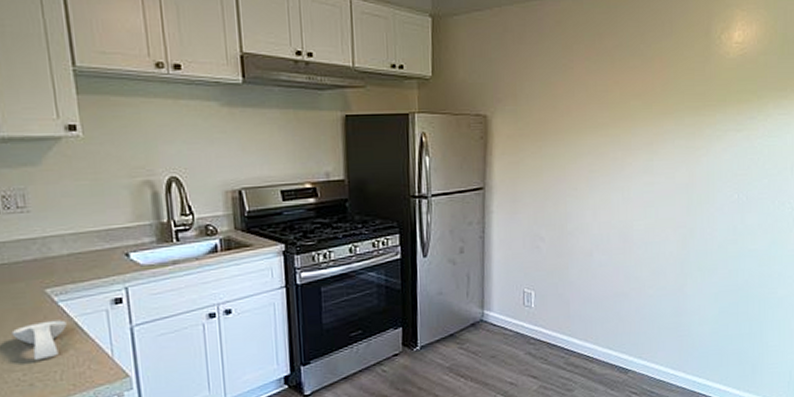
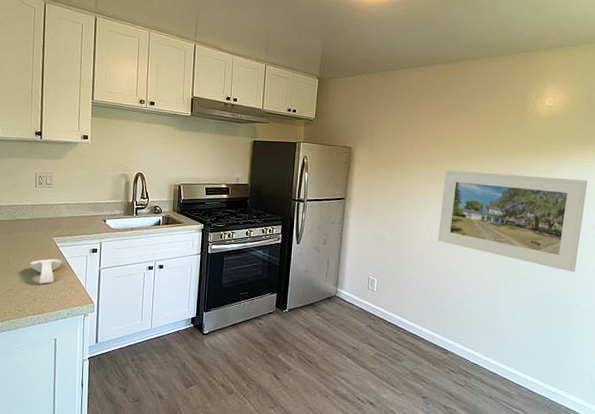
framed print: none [608,136,785,255] -> present [437,169,588,272]

